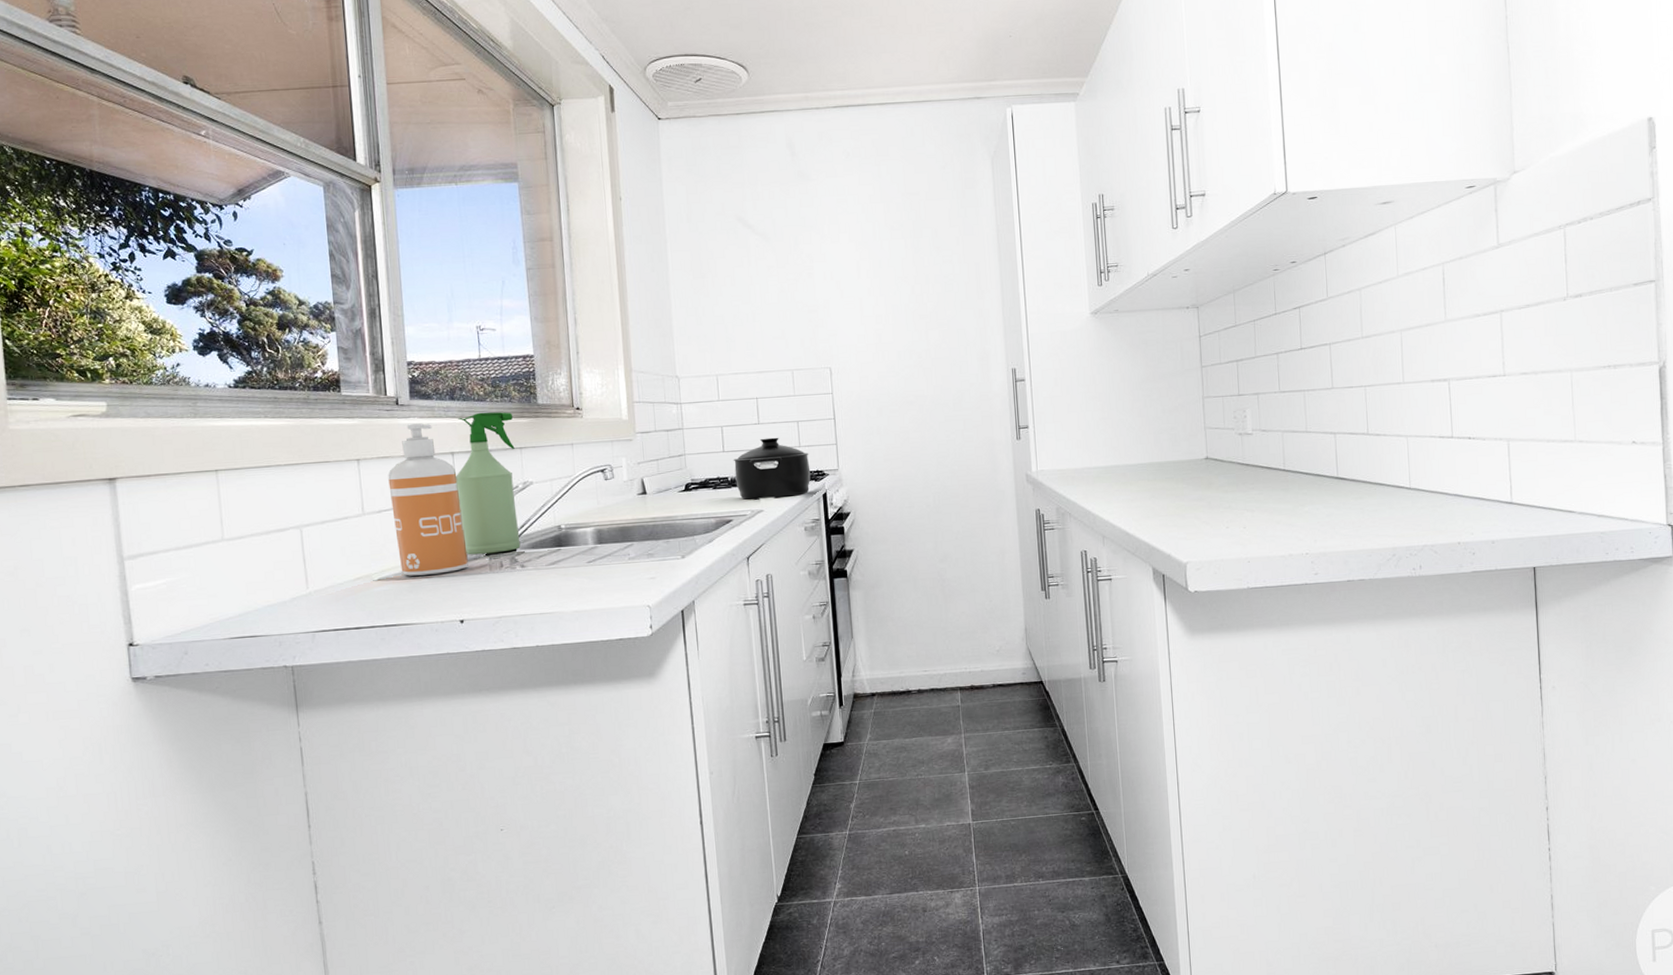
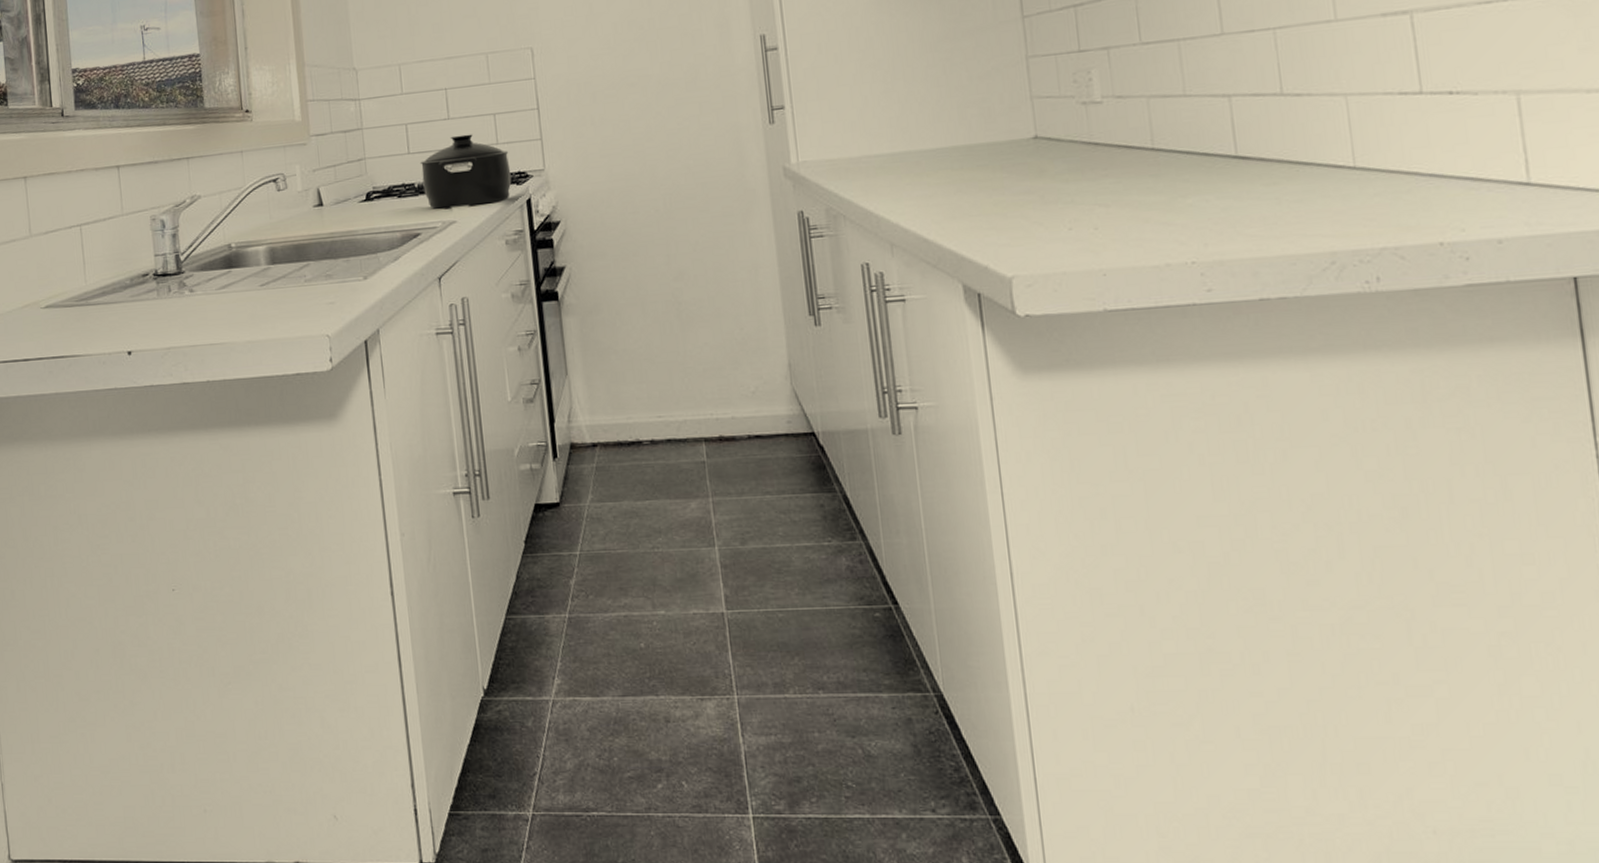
soap dispenser: present [388,423,468,576] -> none [54,135,135,303]
spray bottle: present [456,412,521,555] -> none [121,118,189,279]

